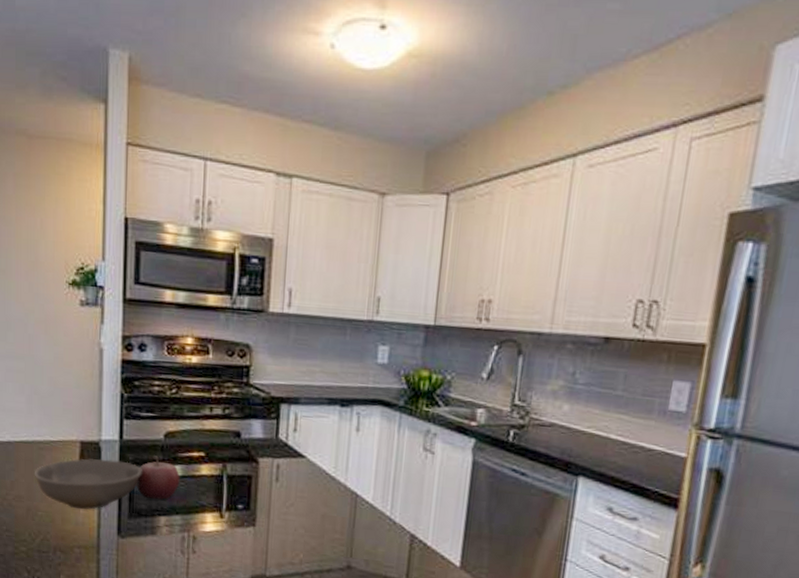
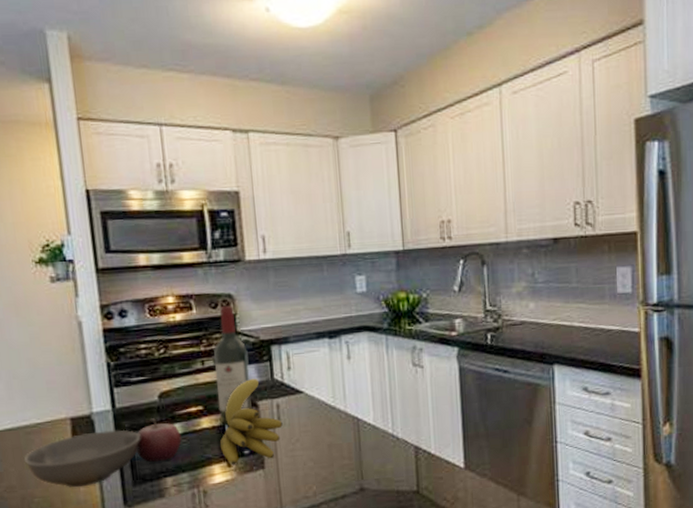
banana: none [216,433,280,518] -> present [220,378,283,465]
wine bottle: none [219,355,257,476] -> present [213,305,252,425]

